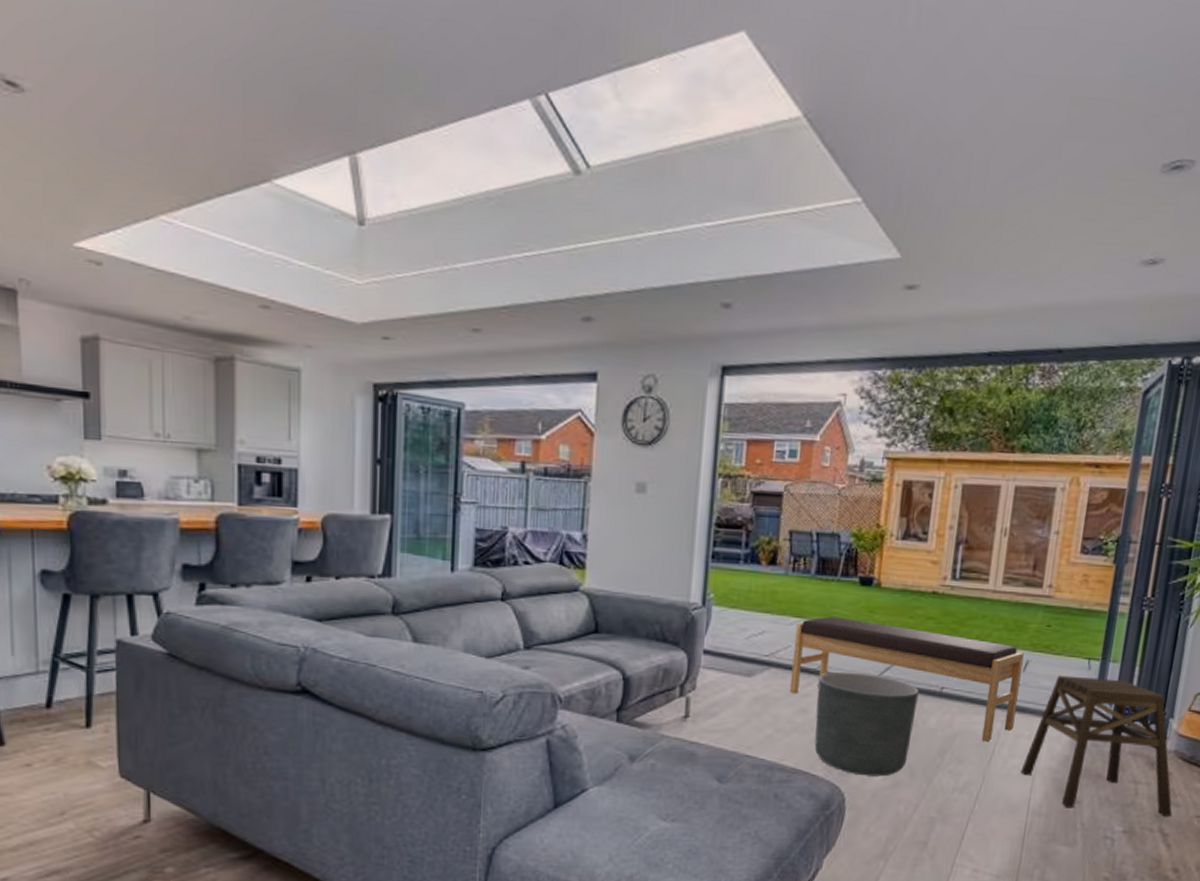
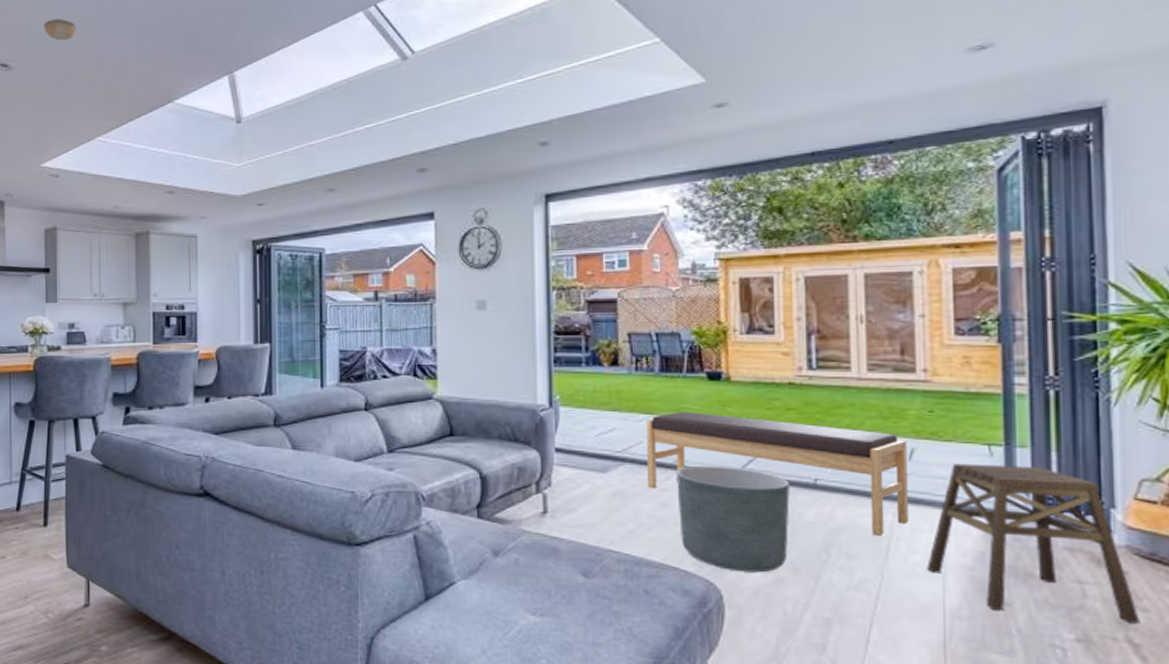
smoke detector: none [74,25,128,63] -> present [43,18,77,41]

